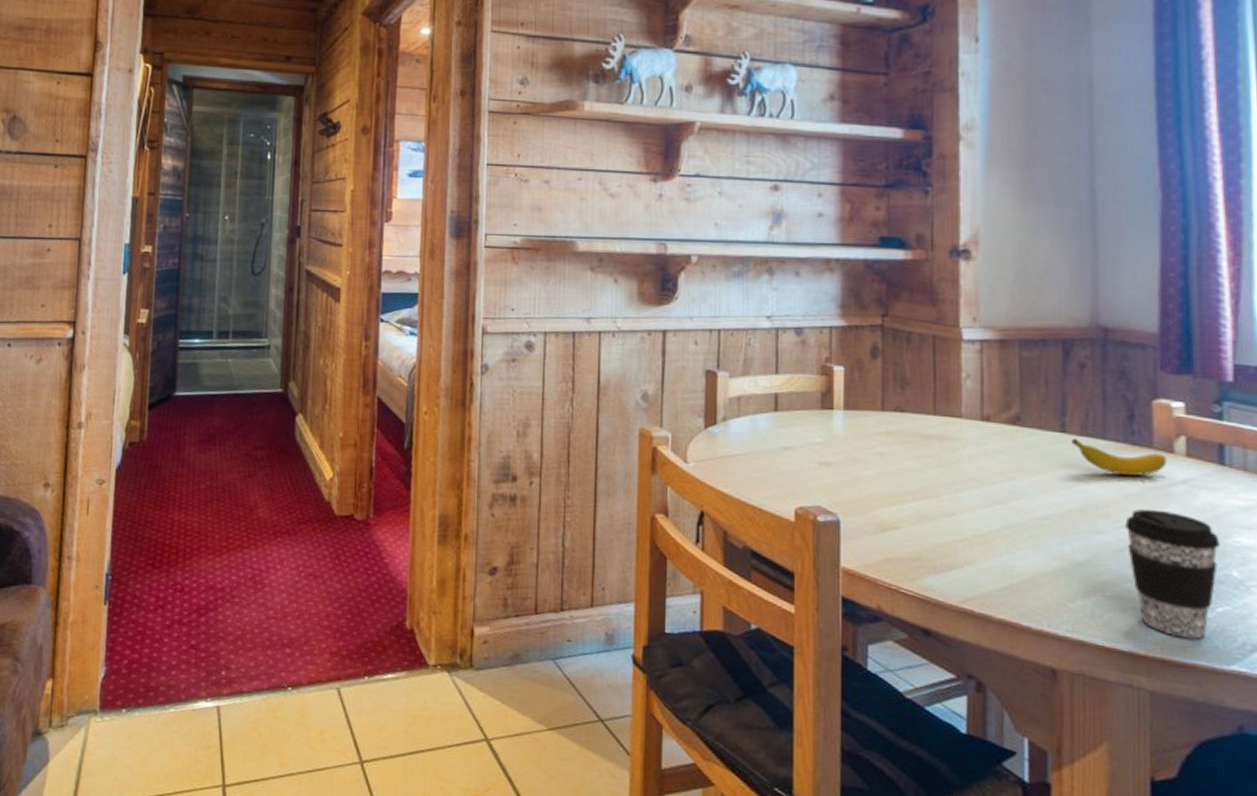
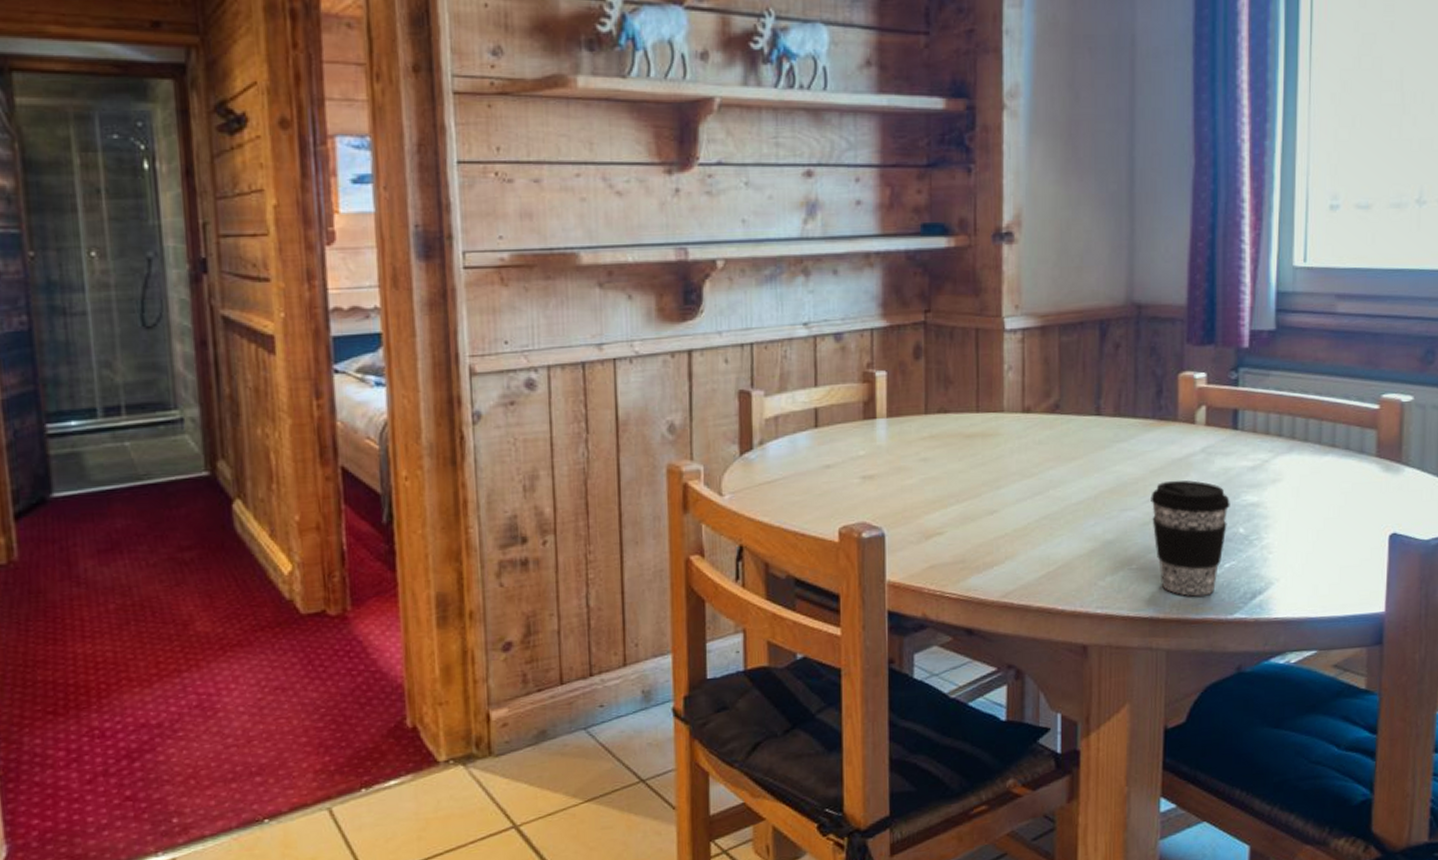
banana: present [1071,438,1167,476] -> none [1105,419,1189,451]

